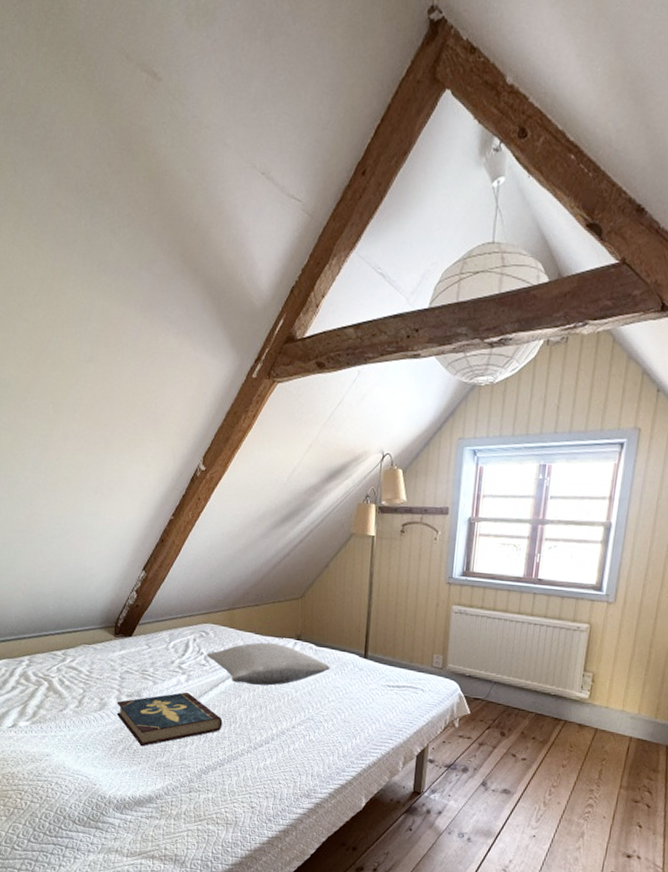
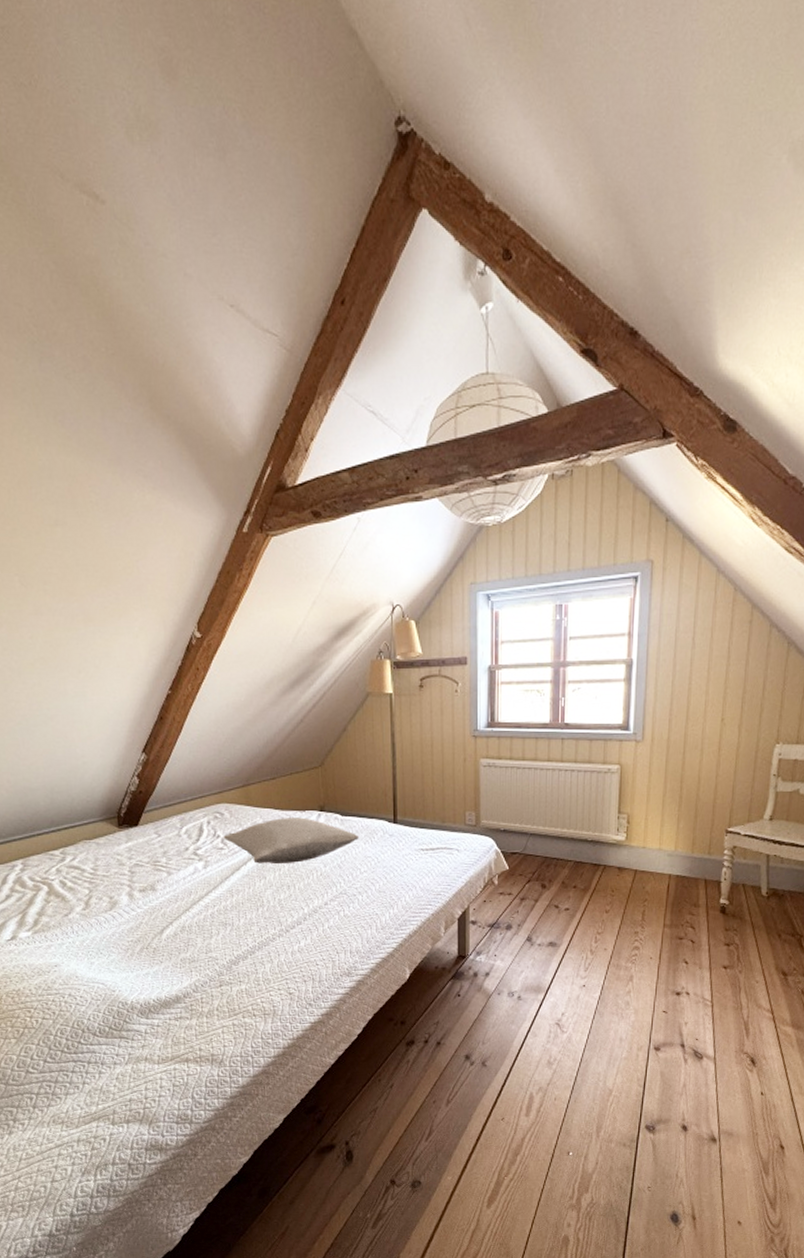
book: present [116,692,223,747] -> none [128,879,249,944]

